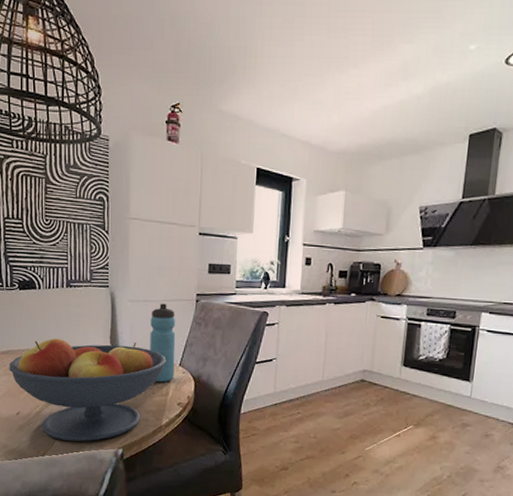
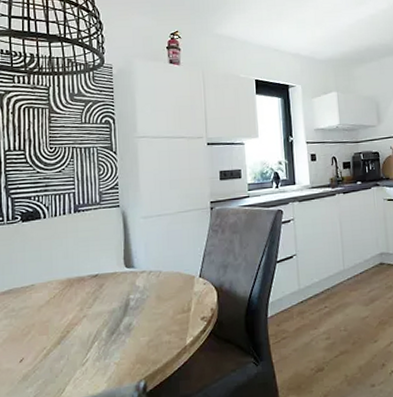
fruit bowl: present [9,338,167,442] -> none [10,260,186,383]
water bottle: present [150,303,176,383] -> none [165,215,195,299]

